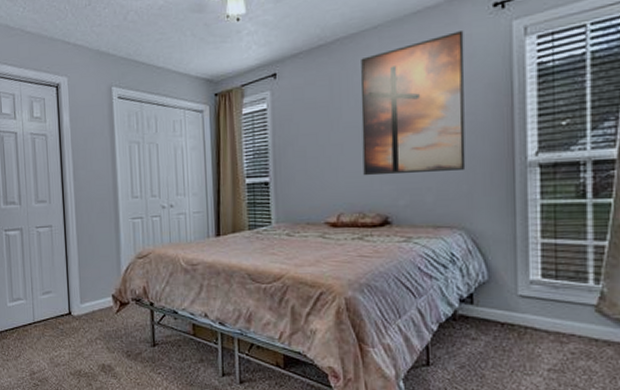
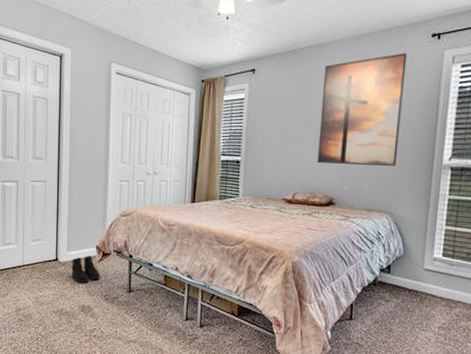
boots: none [86,306,120,339] -> present [71,255,101,283]

